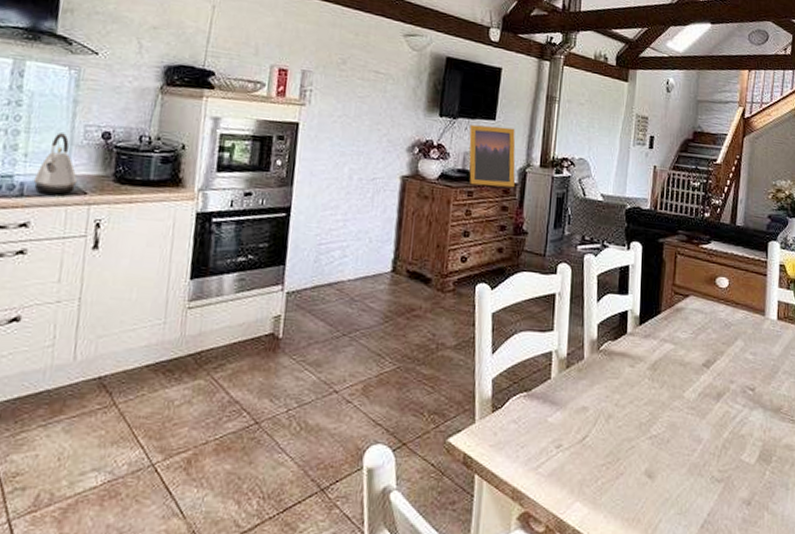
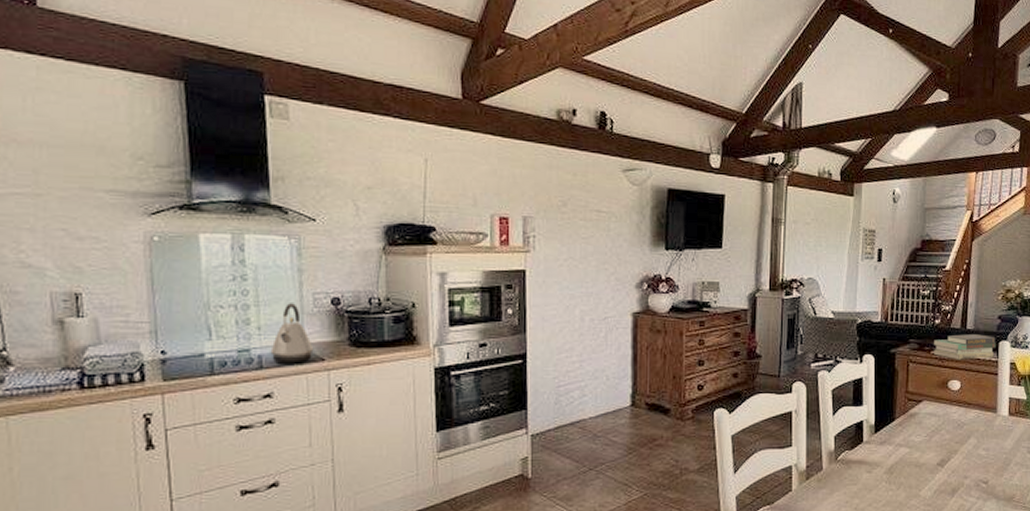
picture frame: present [468,124,516,188] -> none [697,254,746,315]
books: none [702,230,765,258] -> present [934,334,996,360]

